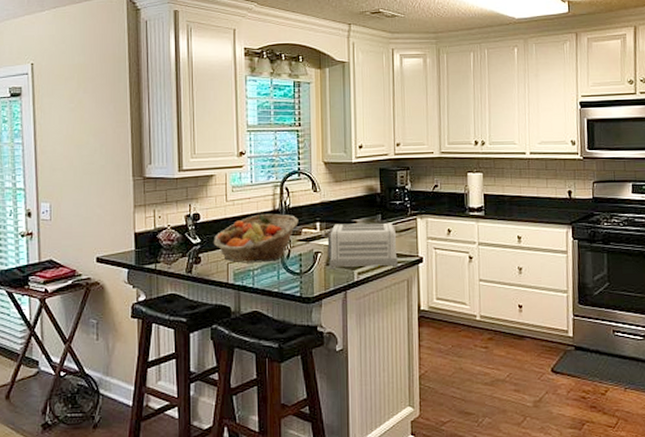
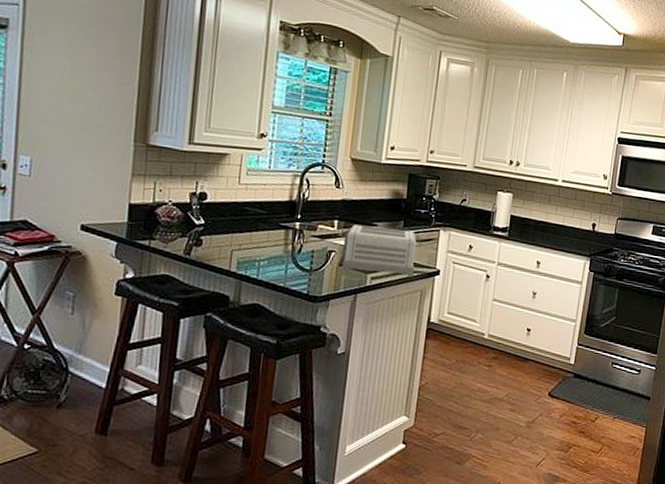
fruit basket: present [213,214,298,263] -> none [218,203,316,255]

